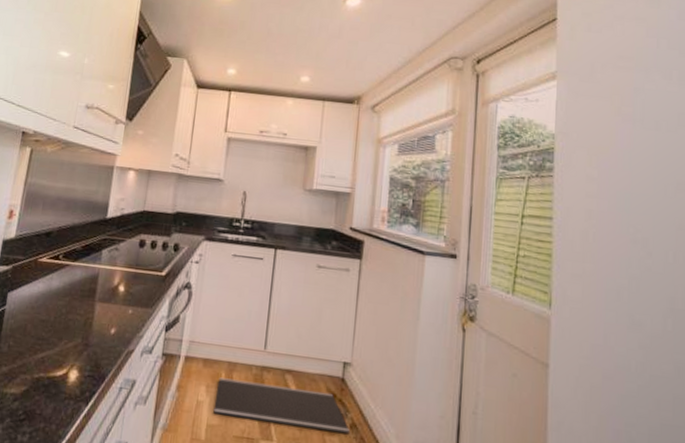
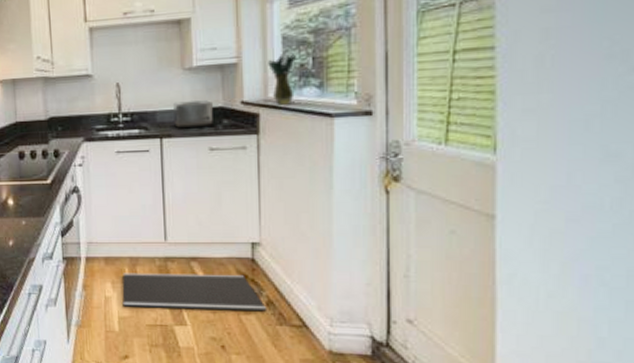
toaster: none [289,218,325,246] -> present [173,100,213,129]
vase: none [376,192,400,238] -> present [268,53,297,105]

